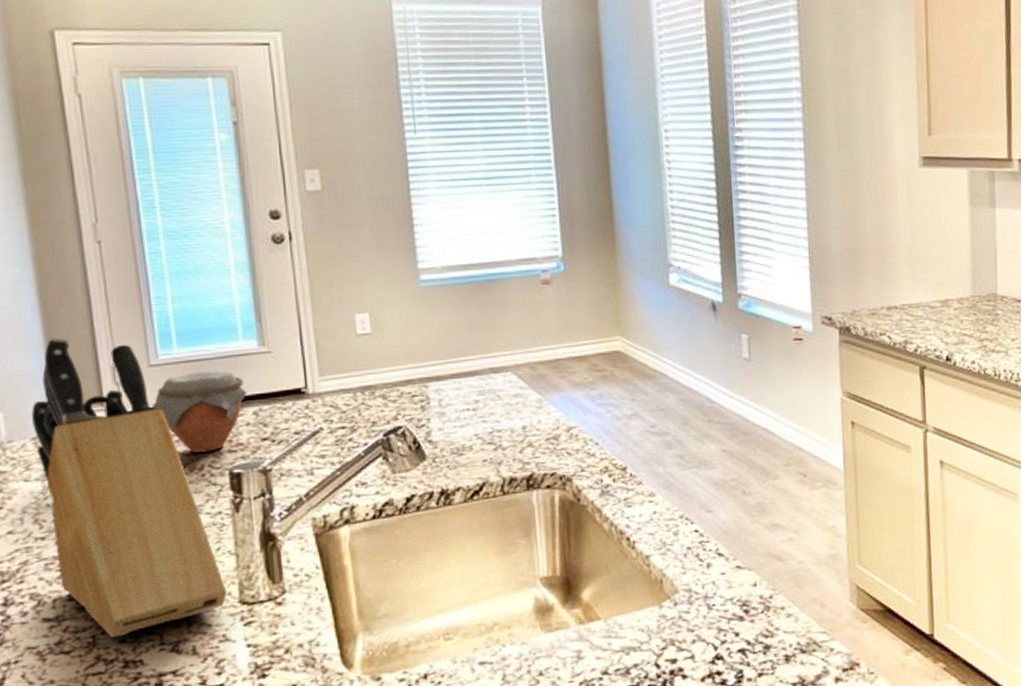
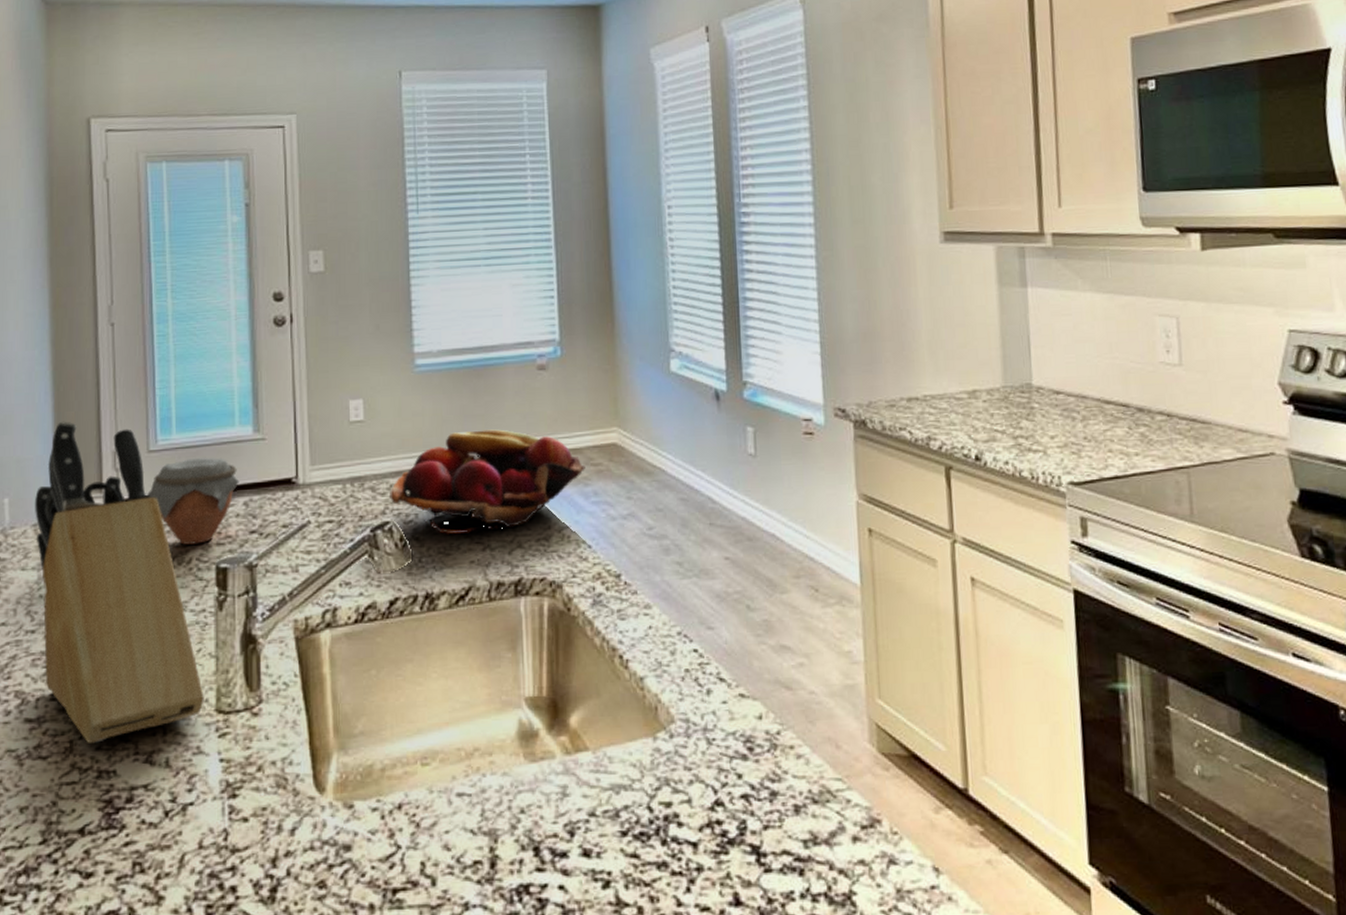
fruit basket: none [401,339,591,436] -> present [390,429,585,534]

